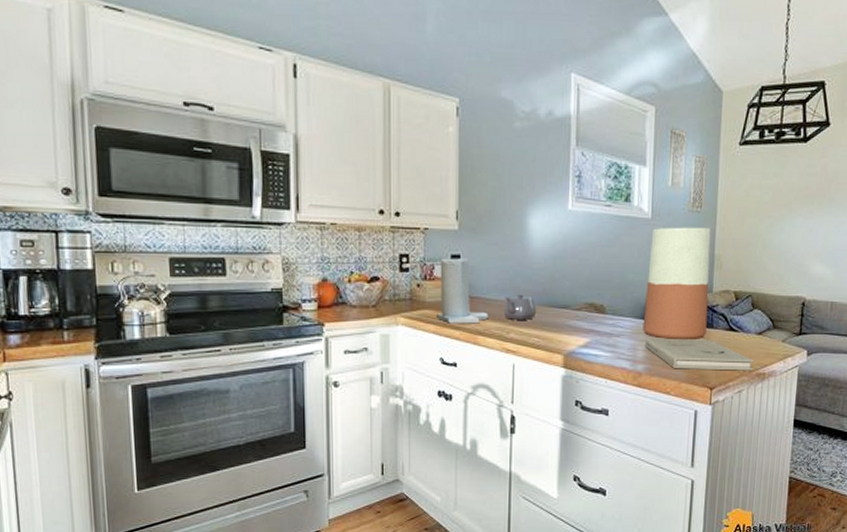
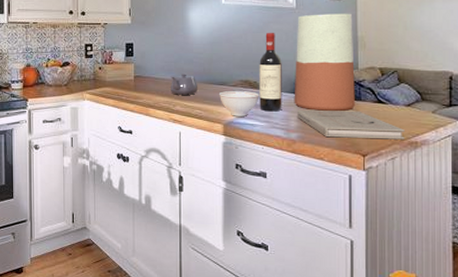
paper towel: present [437,258,489,324] -> none [115,46,158,98]
bowl: none [559,316,606,346] -> present [218,91,259,116]
wine bottle: none [605,248,632,340] -> present [259,33,282,112]

